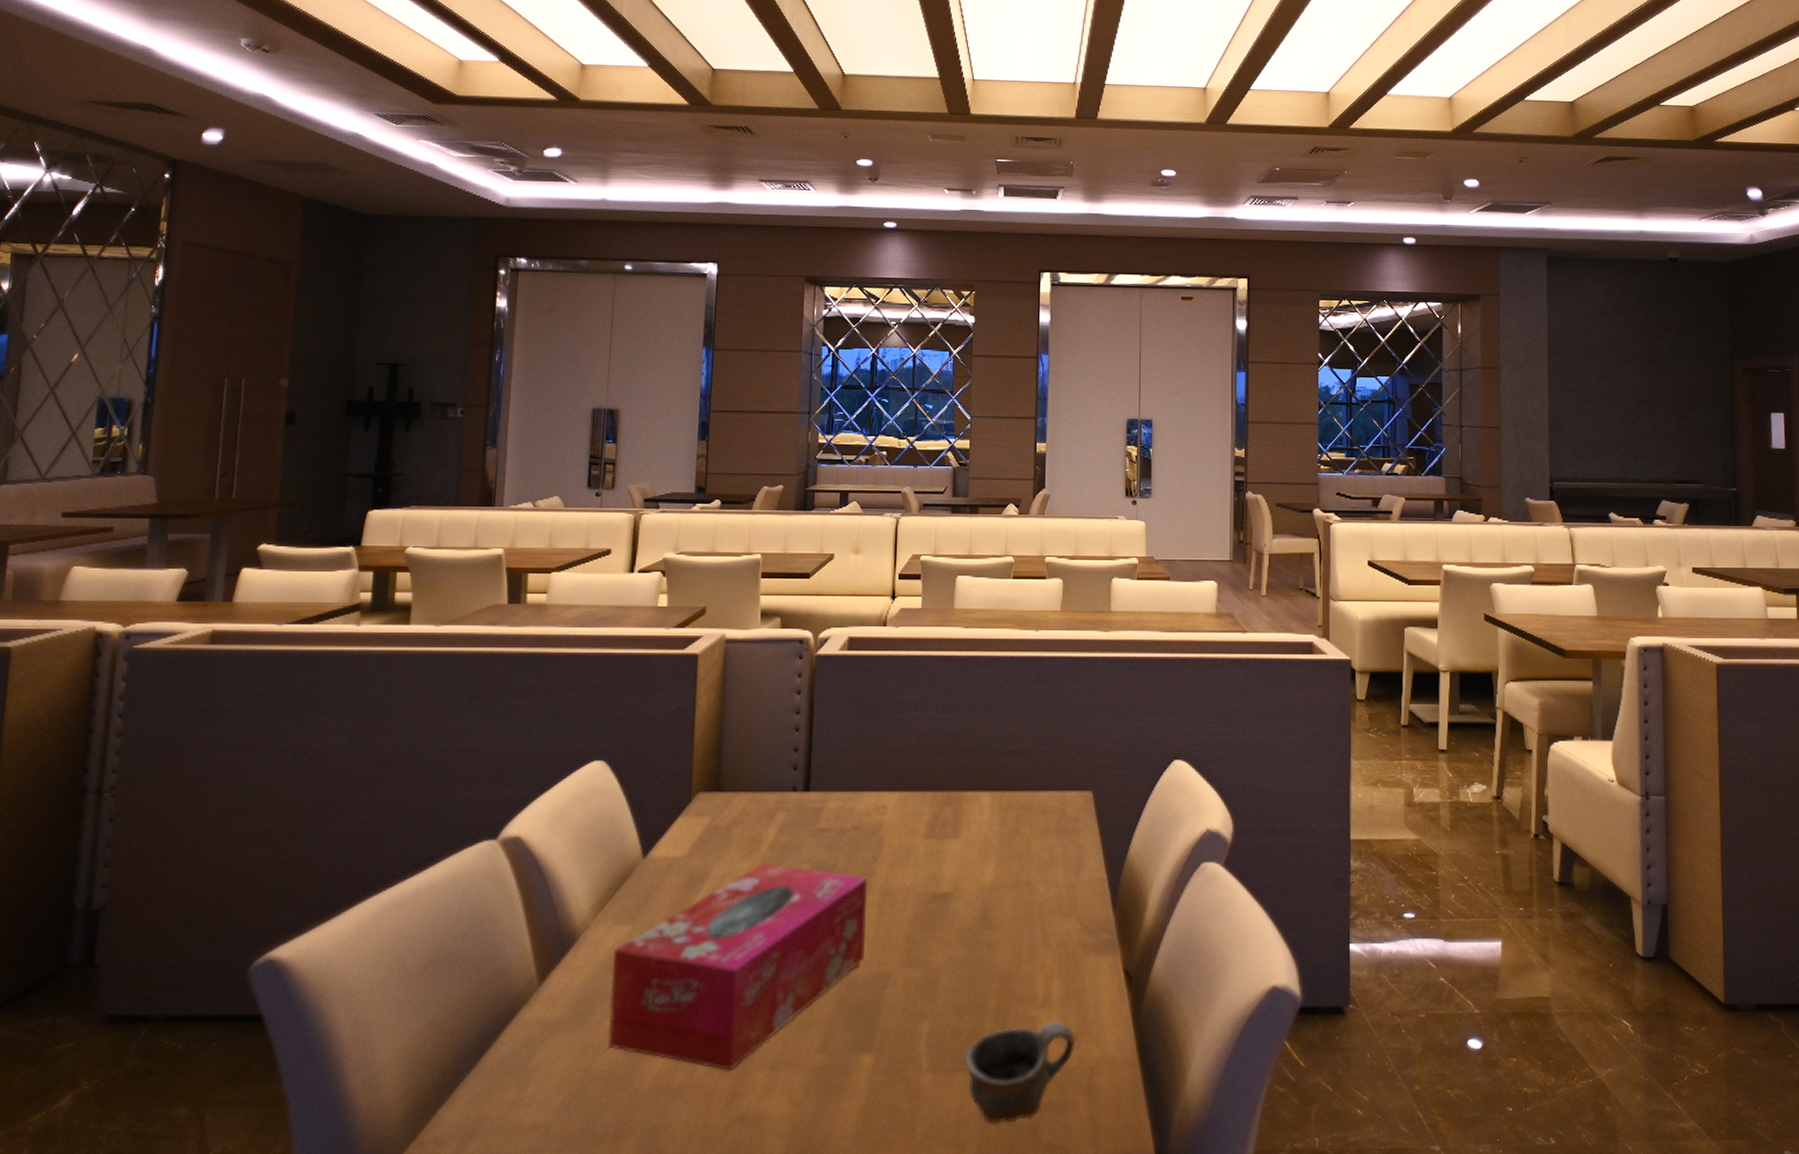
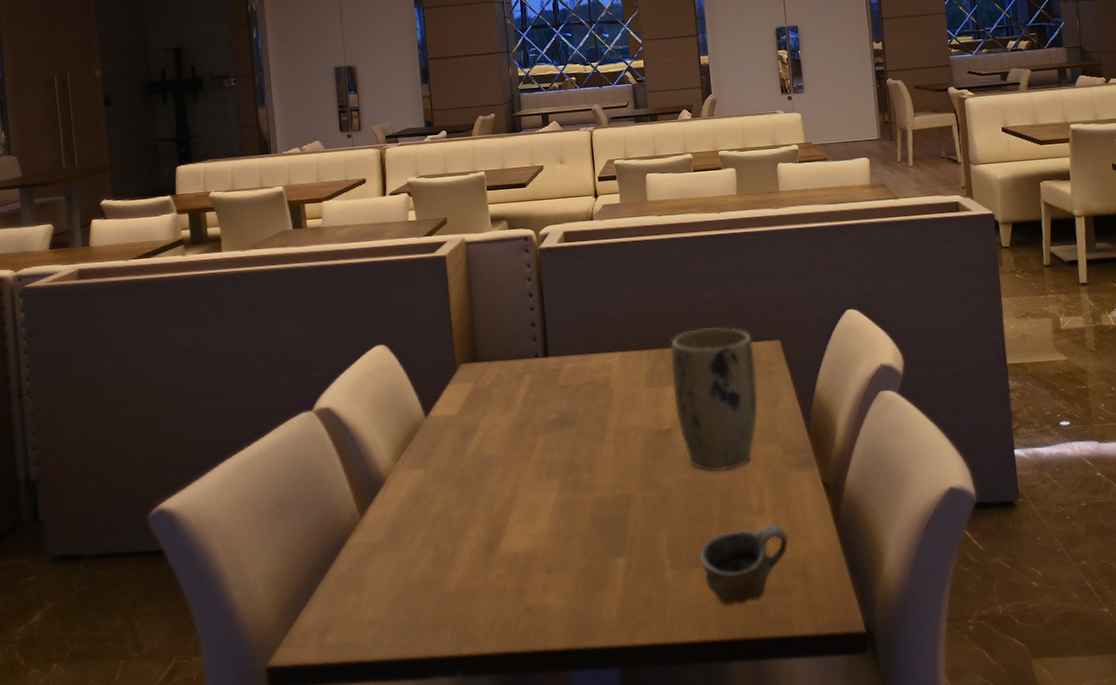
tissue box: present [608,862,867,1071] -> none [413,414,609,575]
plant pot: none [957,769,1061,951] -> present [670,326,759,472]

